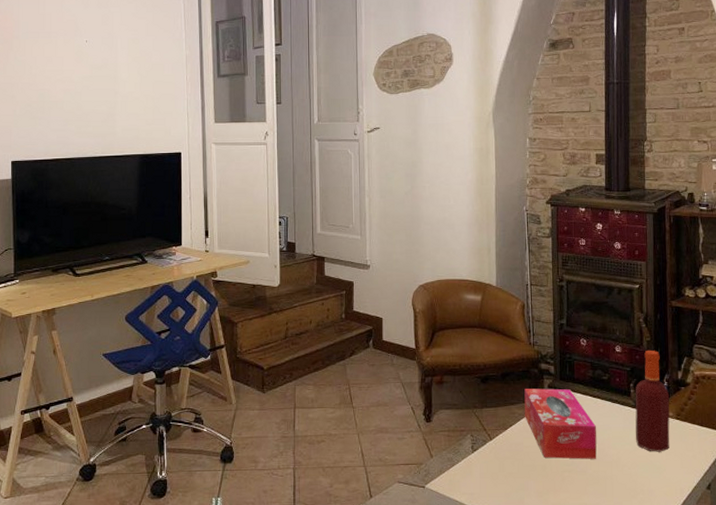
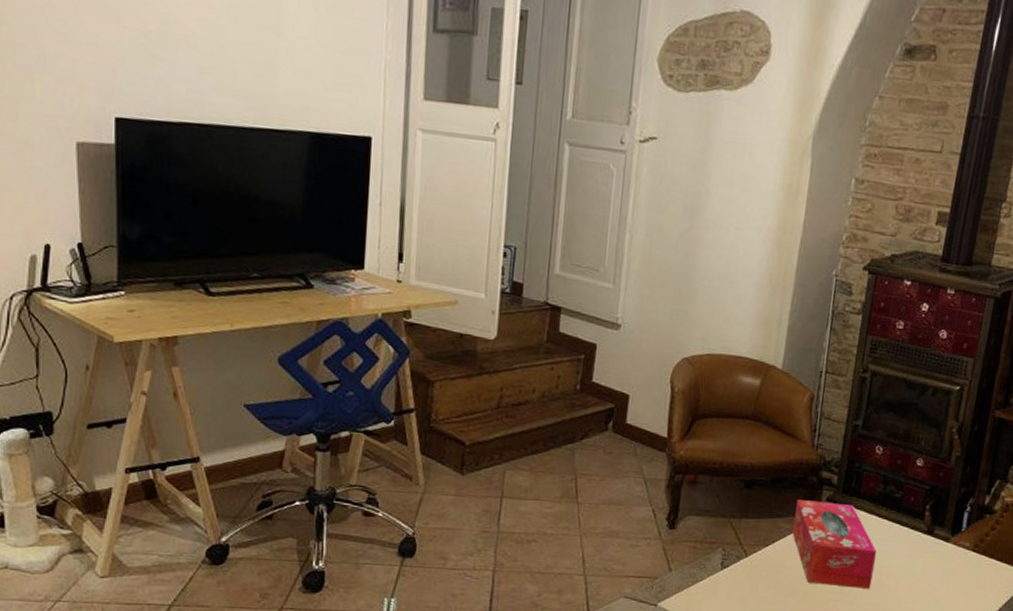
bottle: present [635,350,670,452] -> none [920,467,971,587]

